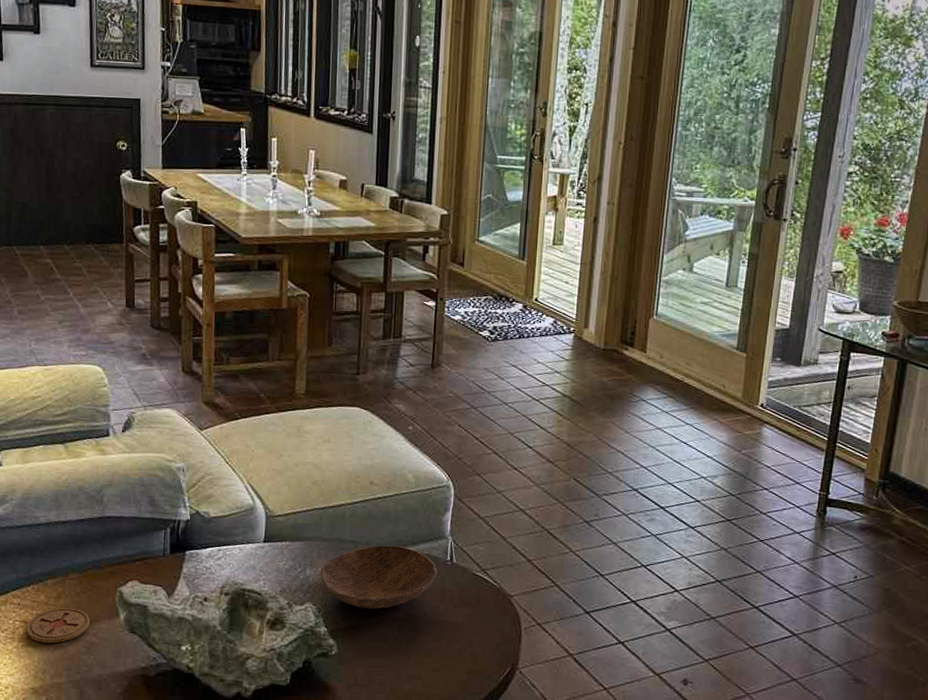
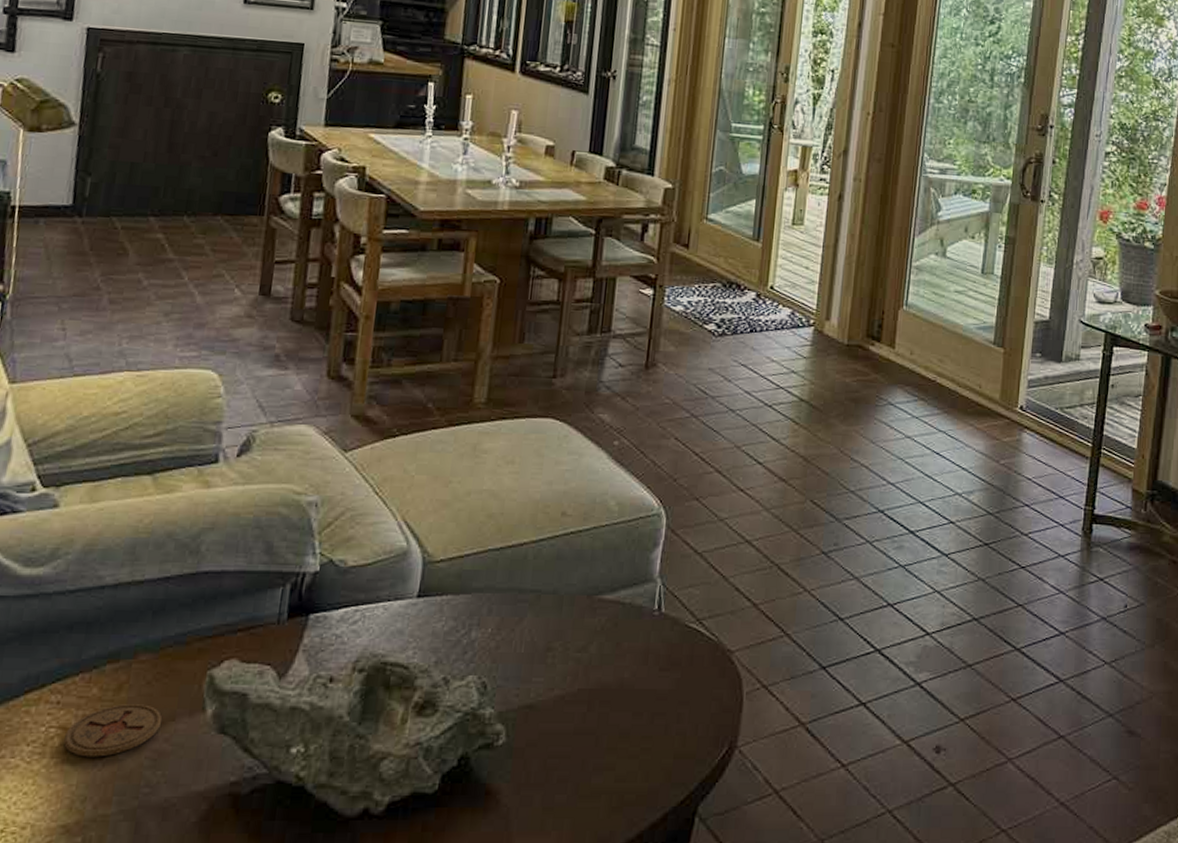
bowl: present [320,545,438,609] -> none [489,594,642,679]

